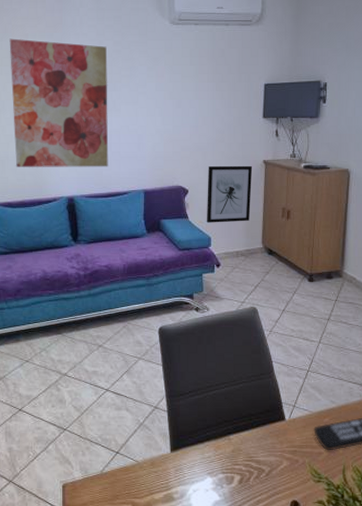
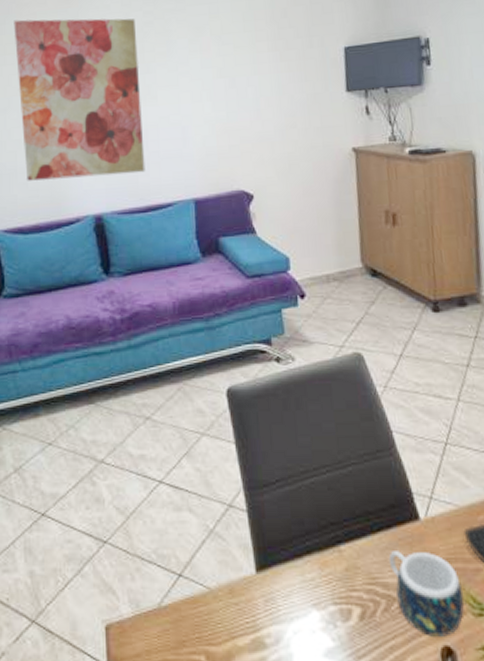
wall art: present [207,165,253,223] -> none [278,156,341,238]
mug: none [262,440,309,495] -> present [388,551,464,637]

